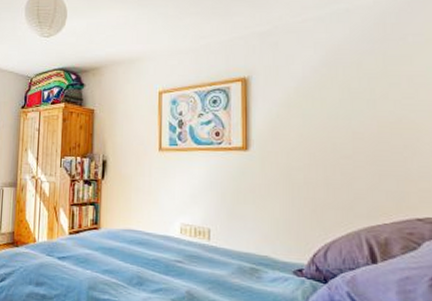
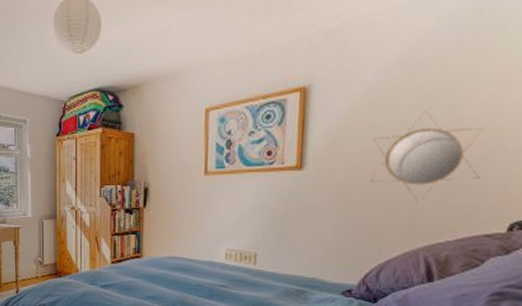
home mirror: none [307,104,406,185] -> present [370,110,485,202]

